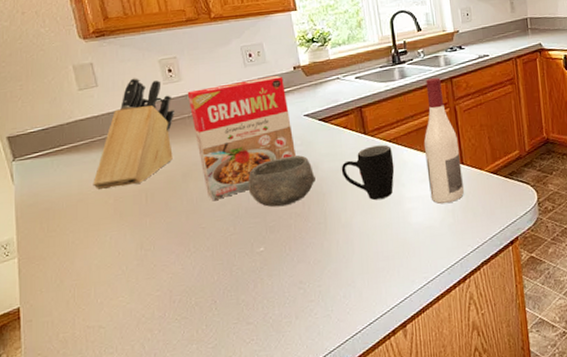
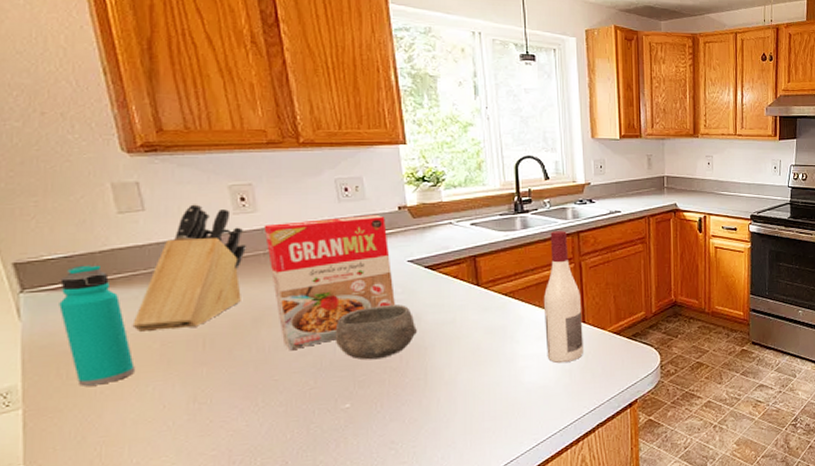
water bottle: none [40,134,96,238] -> present [59,265,135,386]
mug: present [341,144,395,201] -> none [448,298,509,357]

